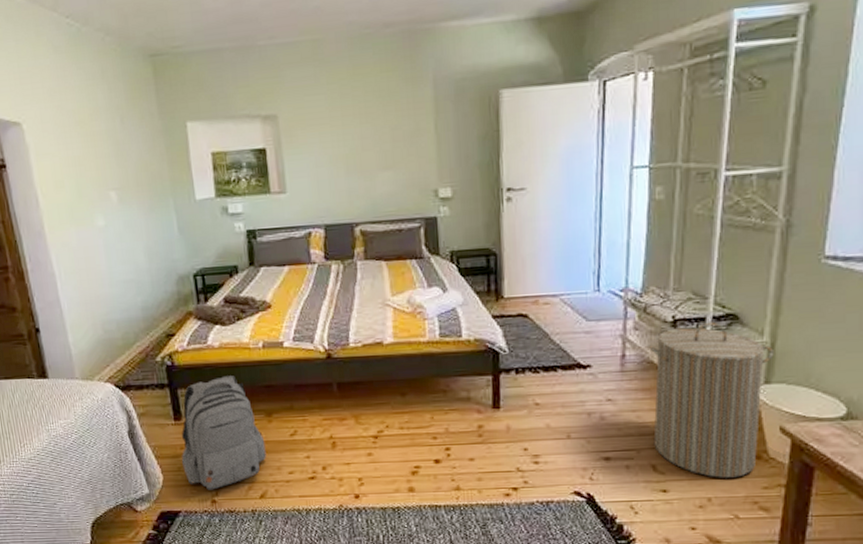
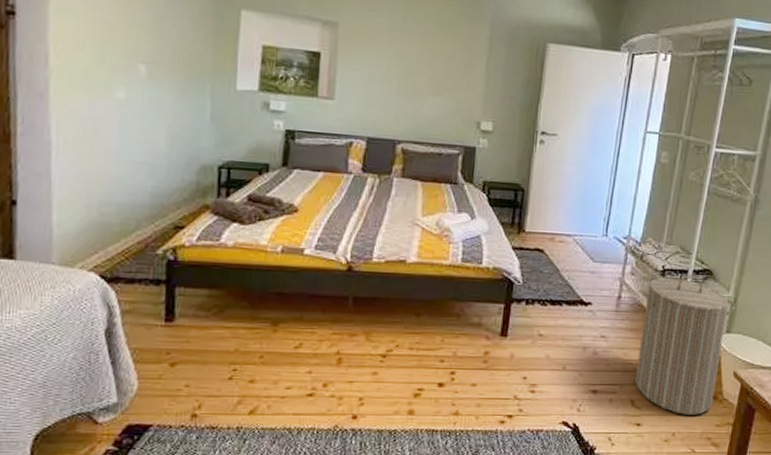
backpack: present [181,376,267,490] -> none [164,278,266,403]

